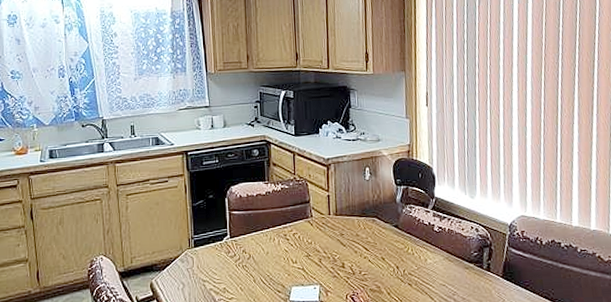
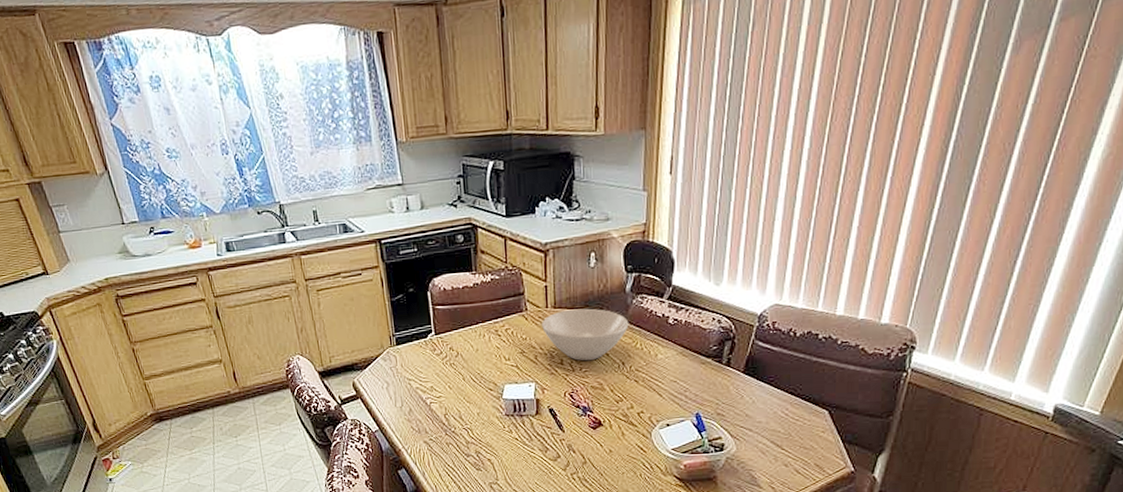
bowl: none [325,216,401,264] -> present [542,308,629,360]

